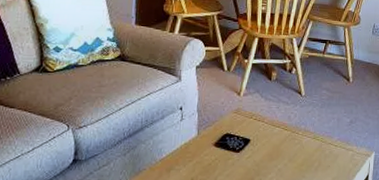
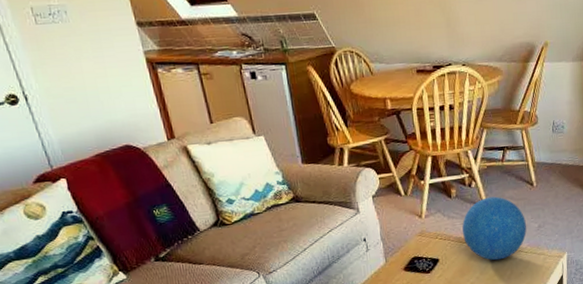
decorative ball: none [277,85,339,150] -> present [462,196,527,261]

